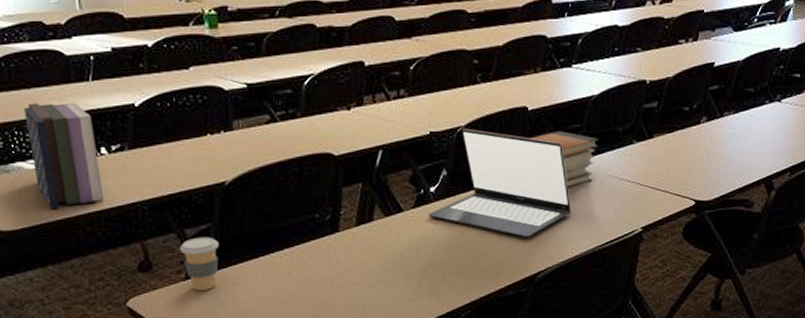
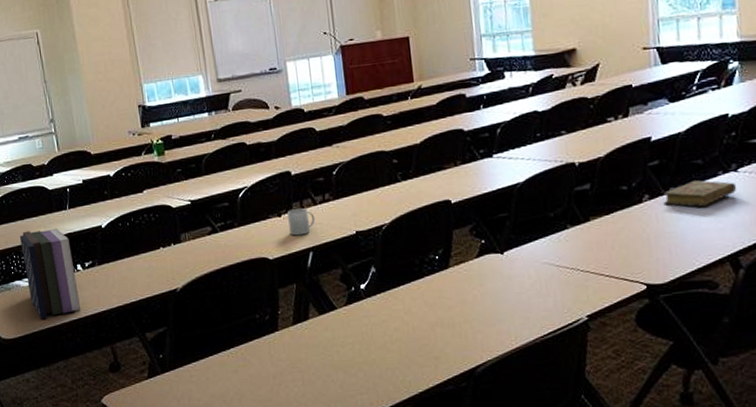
coffee cup: present [180,237,219,291] -> none [142,339,175,388]
mug: none [358,102,387,132] -> present [287,207,315,236]
laptop: present [428,128,572,237] -> none [360,225,508,330]
book stack: present [532,131,598,188] -> none [457,221,529,278]
book: none [717,107,779,132] -> present [663,180,737,207]

